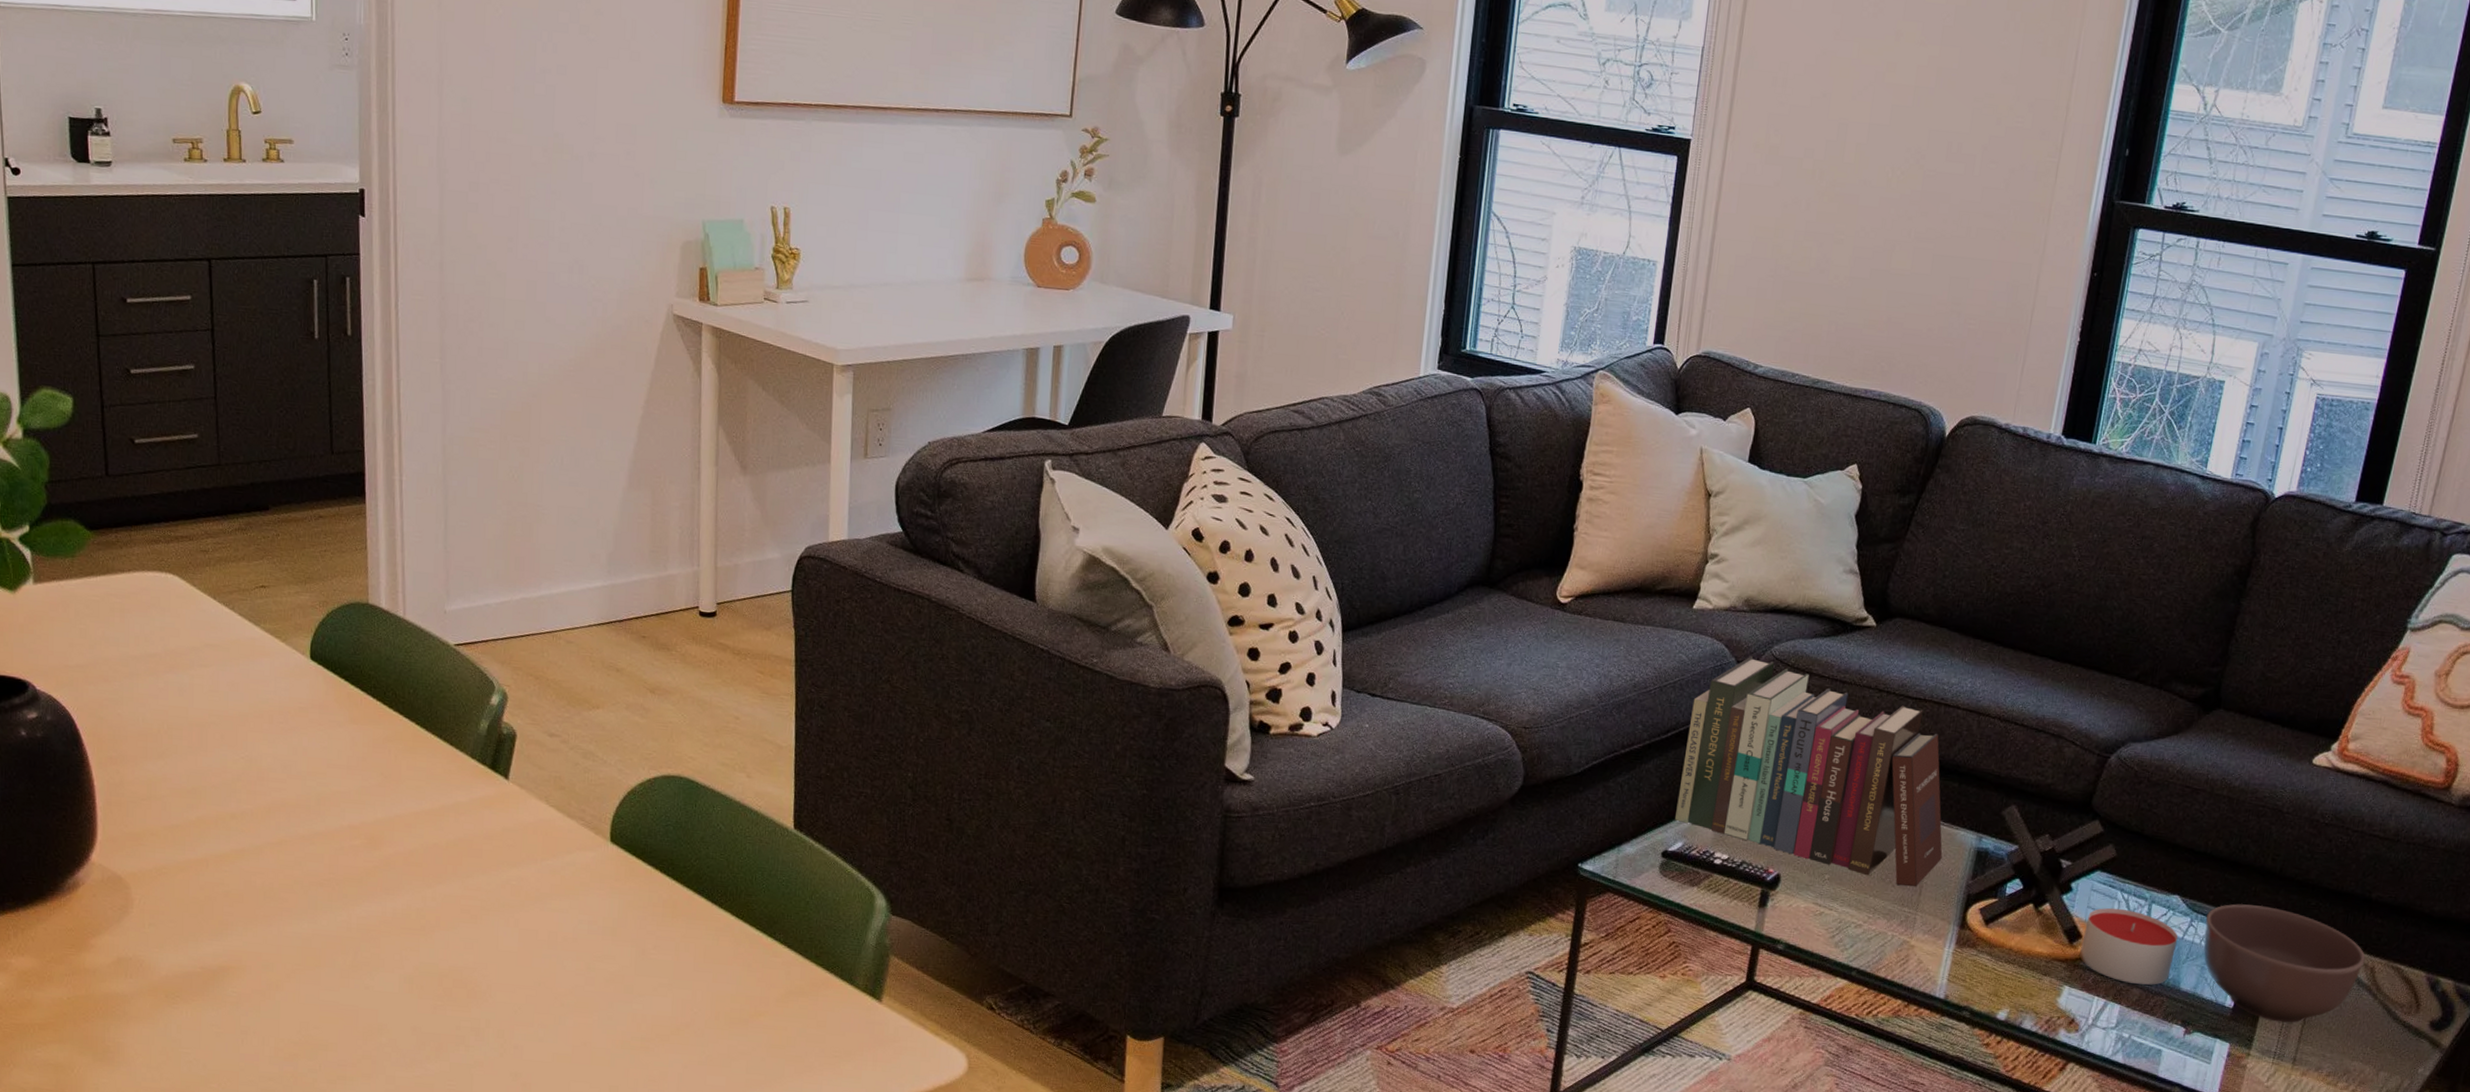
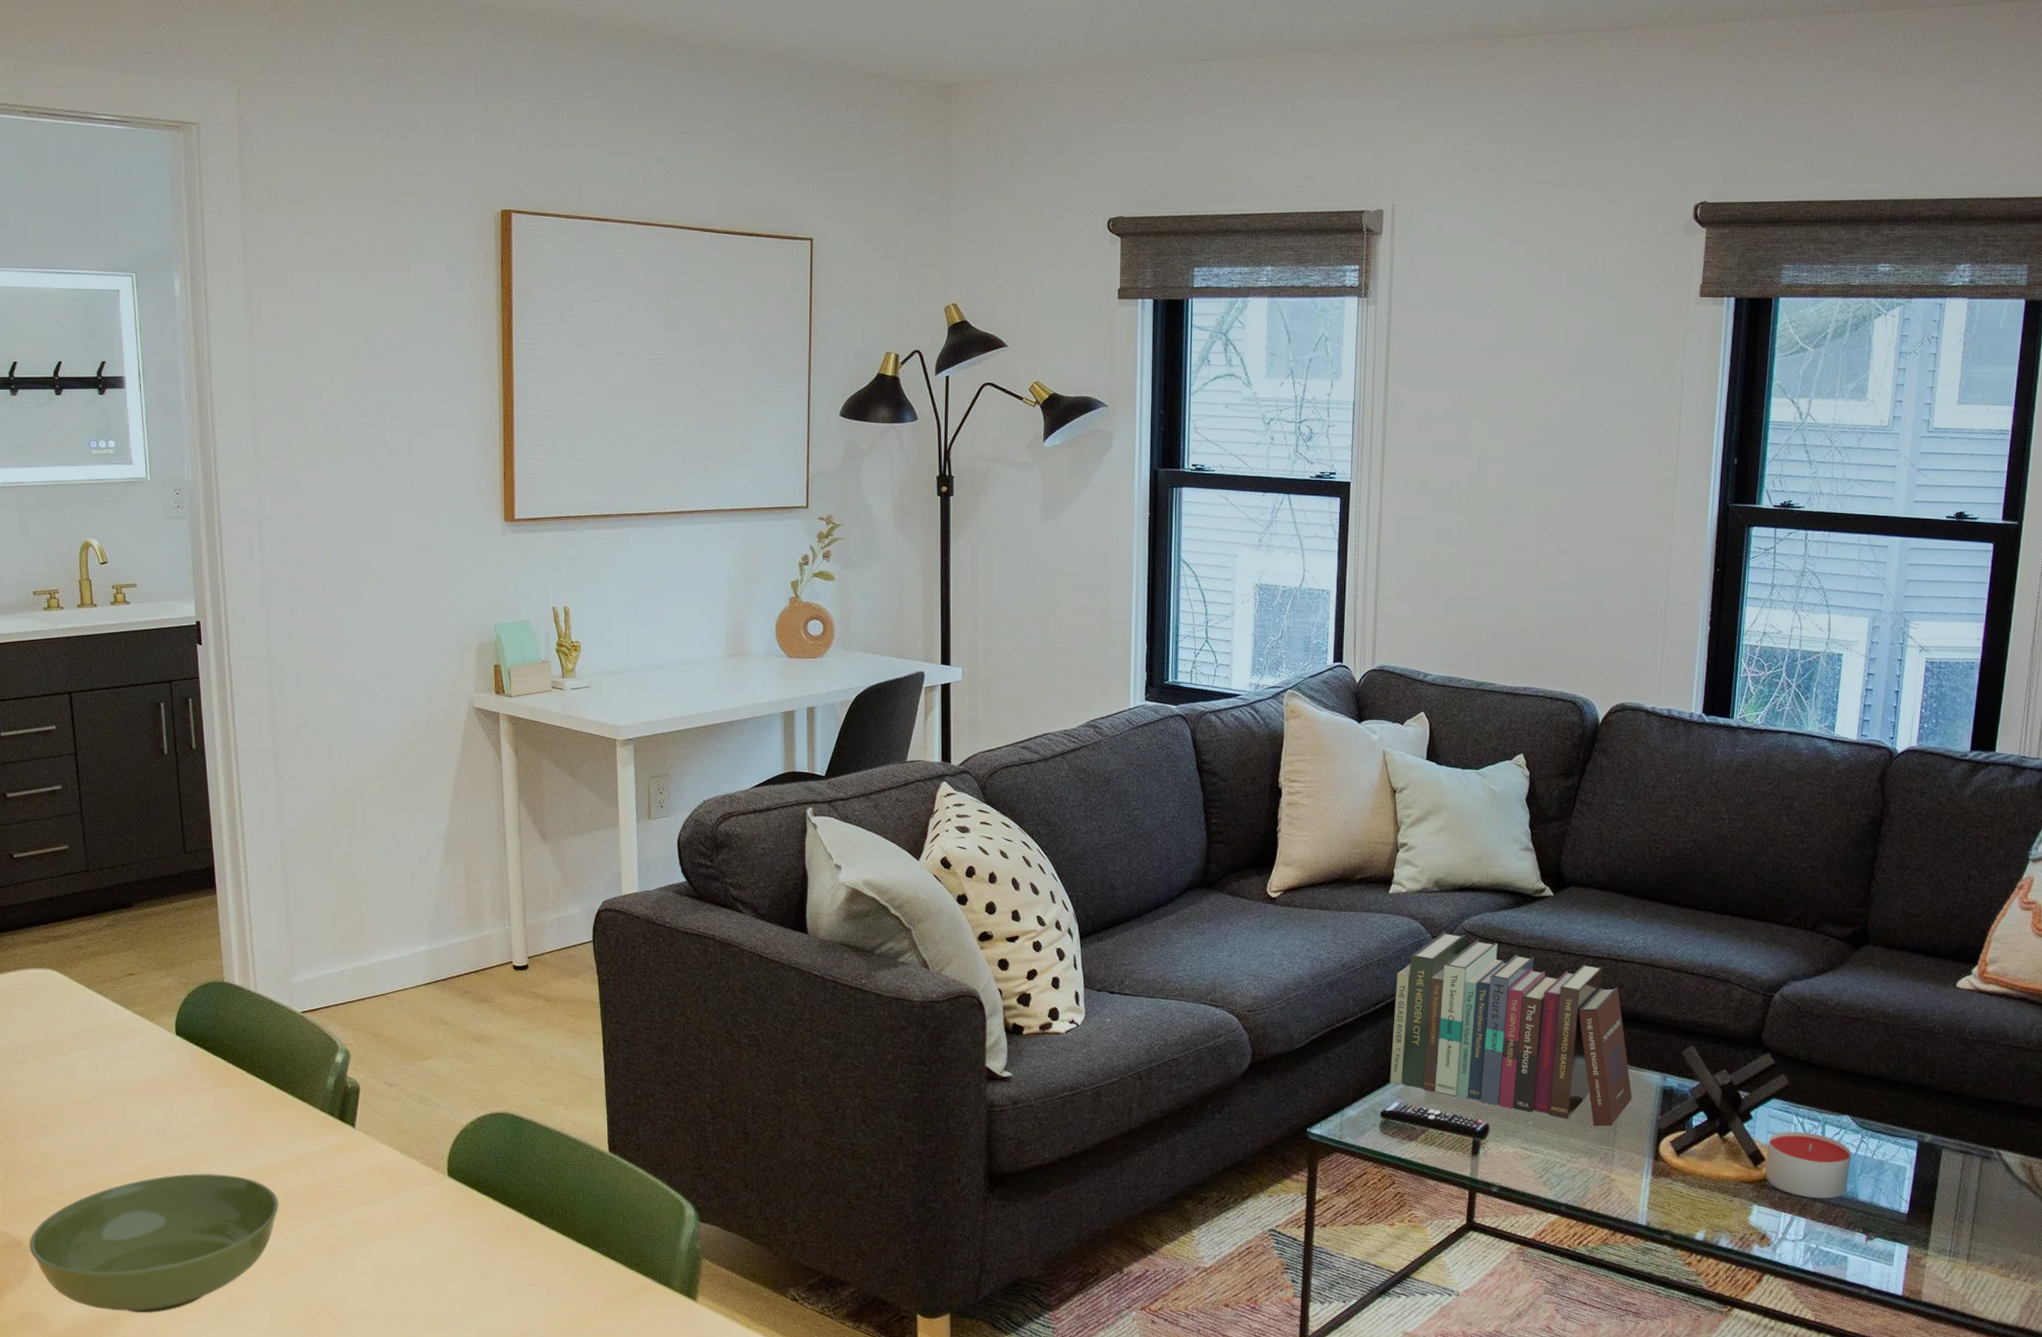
bowl: none [130,816,417,968] -> present [29,1173,279,1313]
bowl: present [2203,903,2366,1023] -> none [1874,1119,2023,1223]

